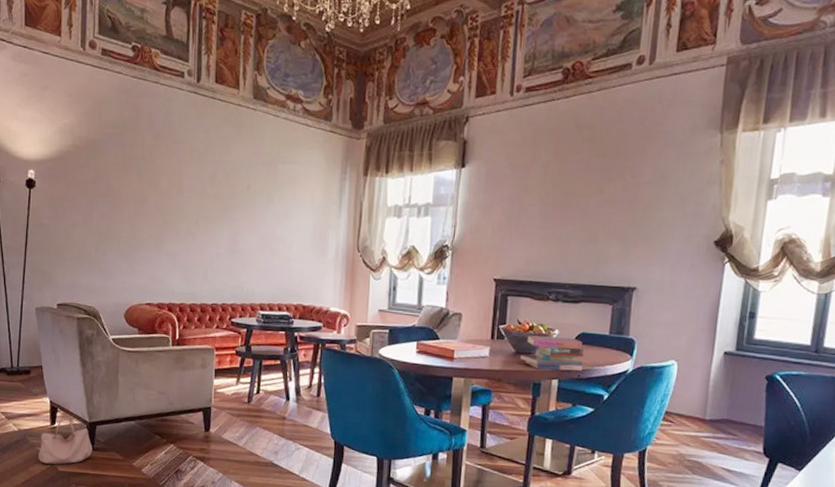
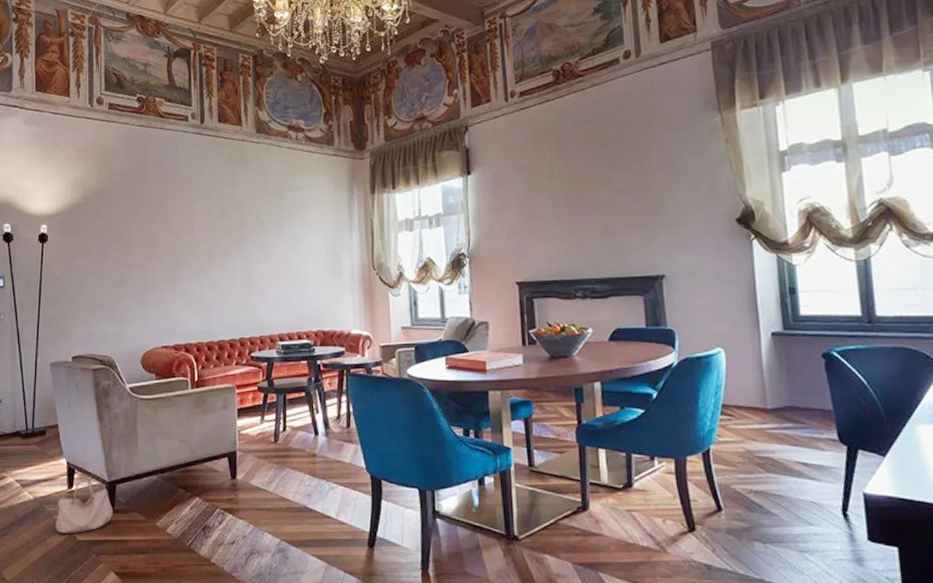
books: present [520,335,584,371] -> none [556,336,625,372]

